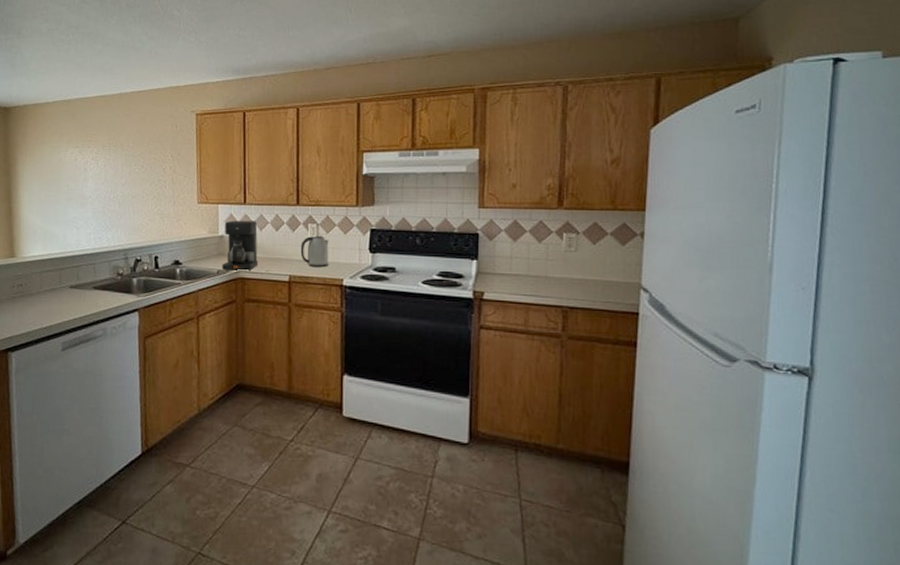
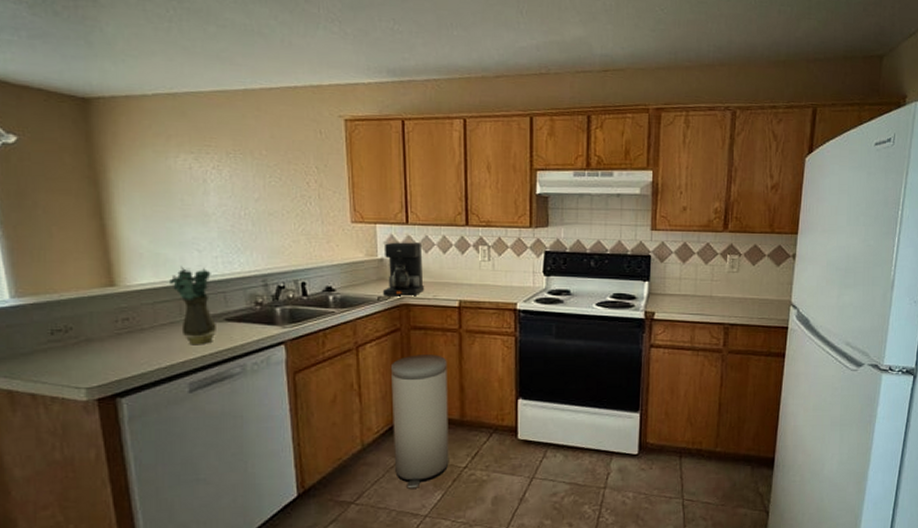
vase: none [54,241,86,310] -> present [169,266,216,345]
pedal bin: none [226,326,277,457] -> present [390,355,449,489]
kettle: present [300,235,329,268] -> none [471,258,501,292]

